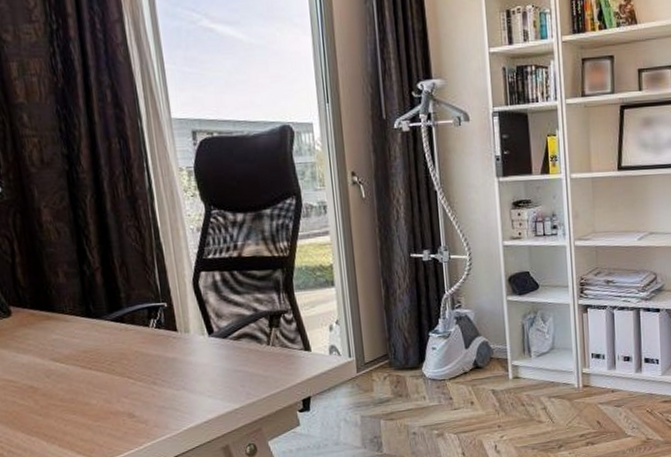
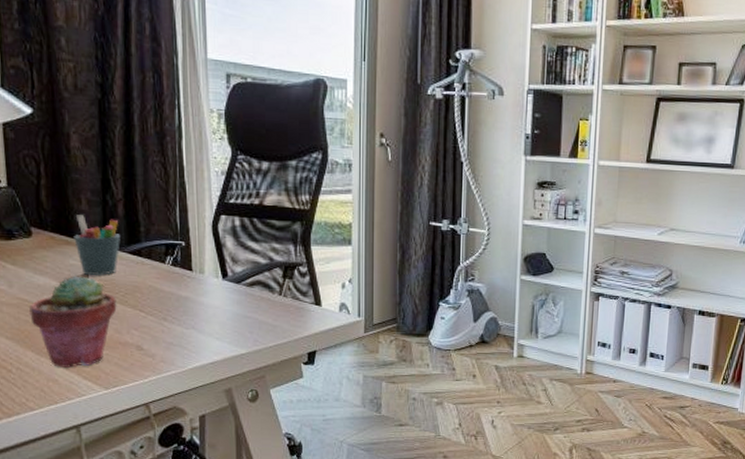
potted succulent: none [15,350,105,445] -> present [29,275,117,368]
pen holder: none [54,288,102,348] -> present [74,215,120,275]

